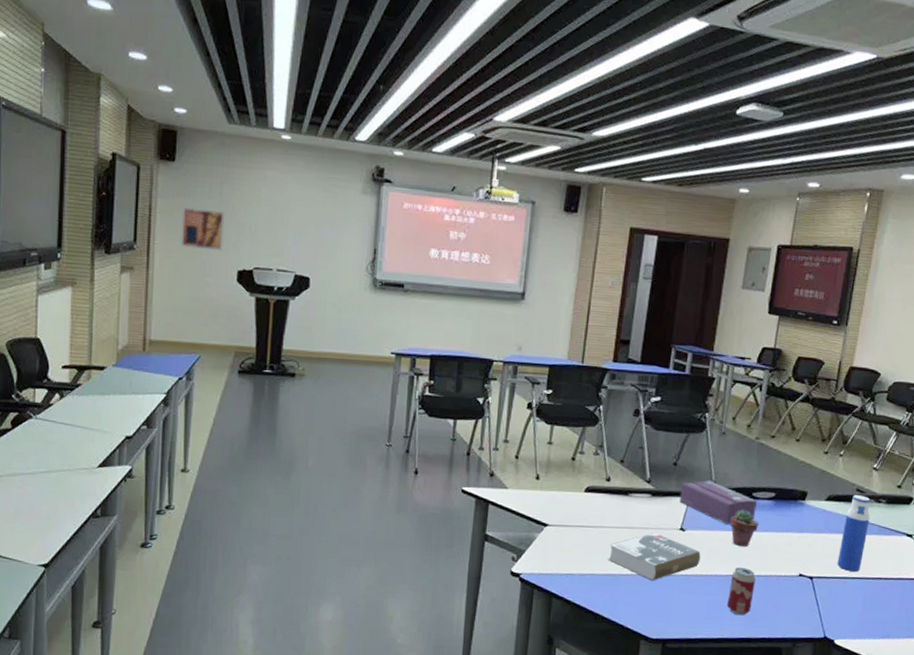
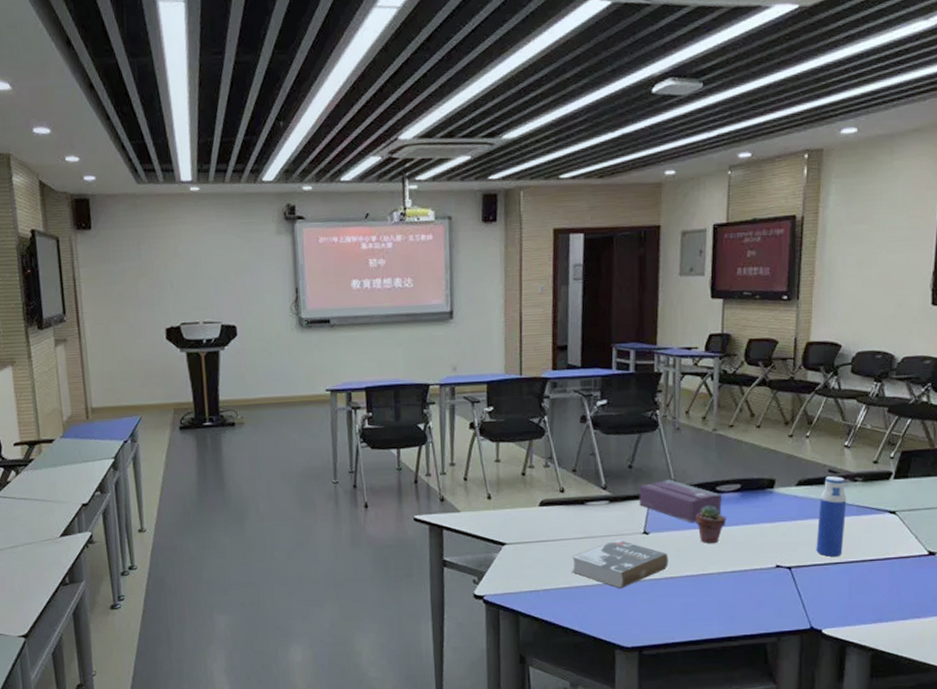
wall art: present [180,207,225,251] -> none [104,271,149,314]
beverage can: present [727,567,756,616] -> none [702,564,730,615]

